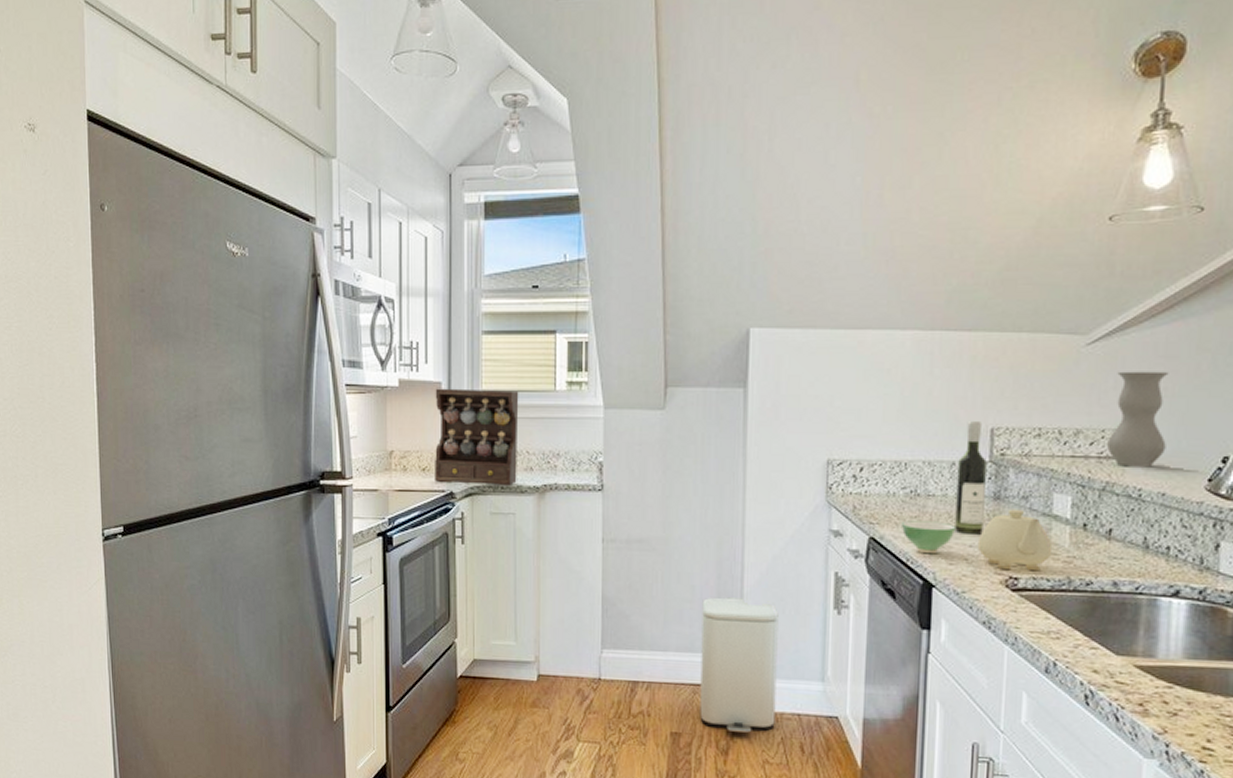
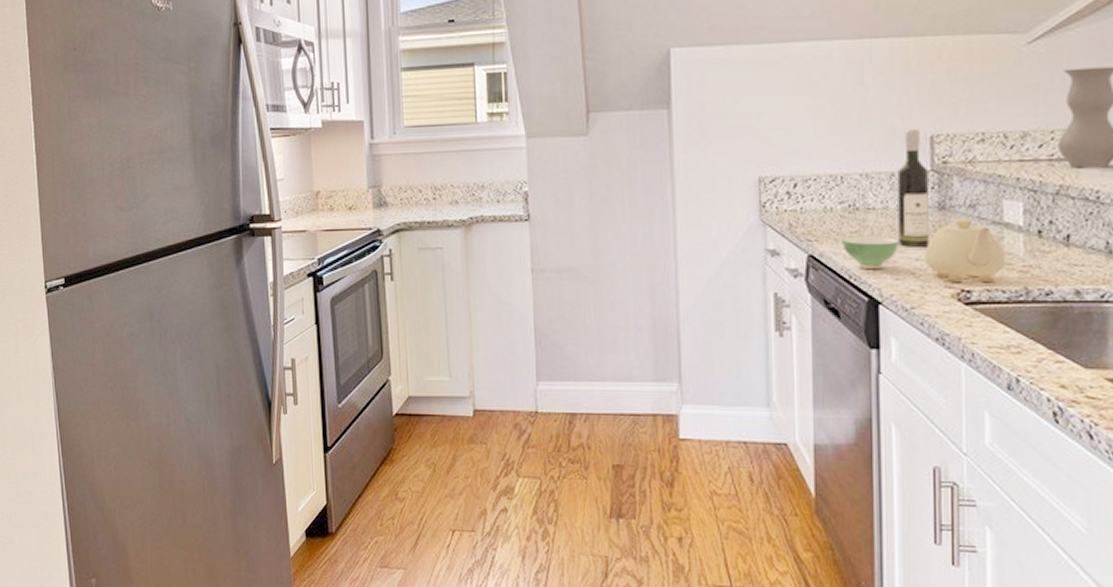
spice rack: present [435,388,519,485] -> none [357,125,443,221]
pedal bin: present [700,597,779,733] -> none [637,323,721,464]

